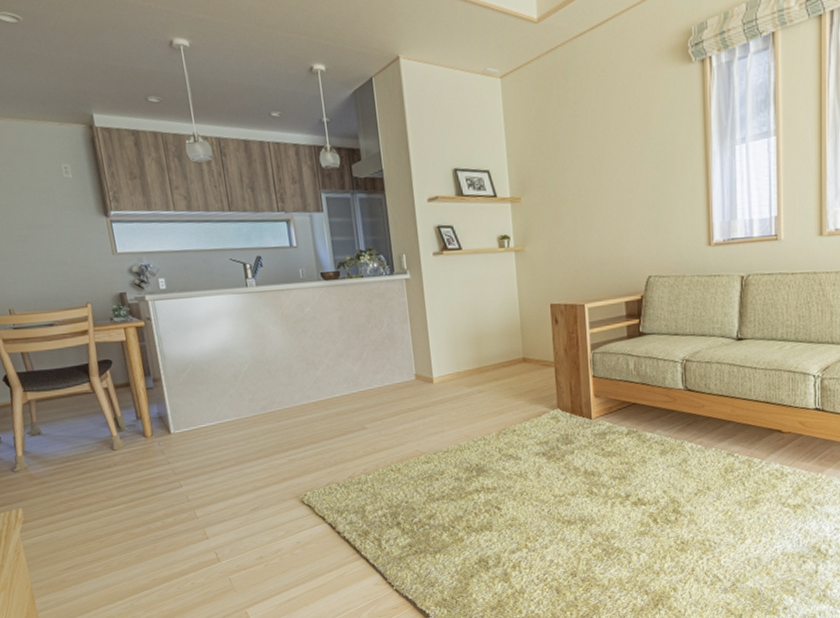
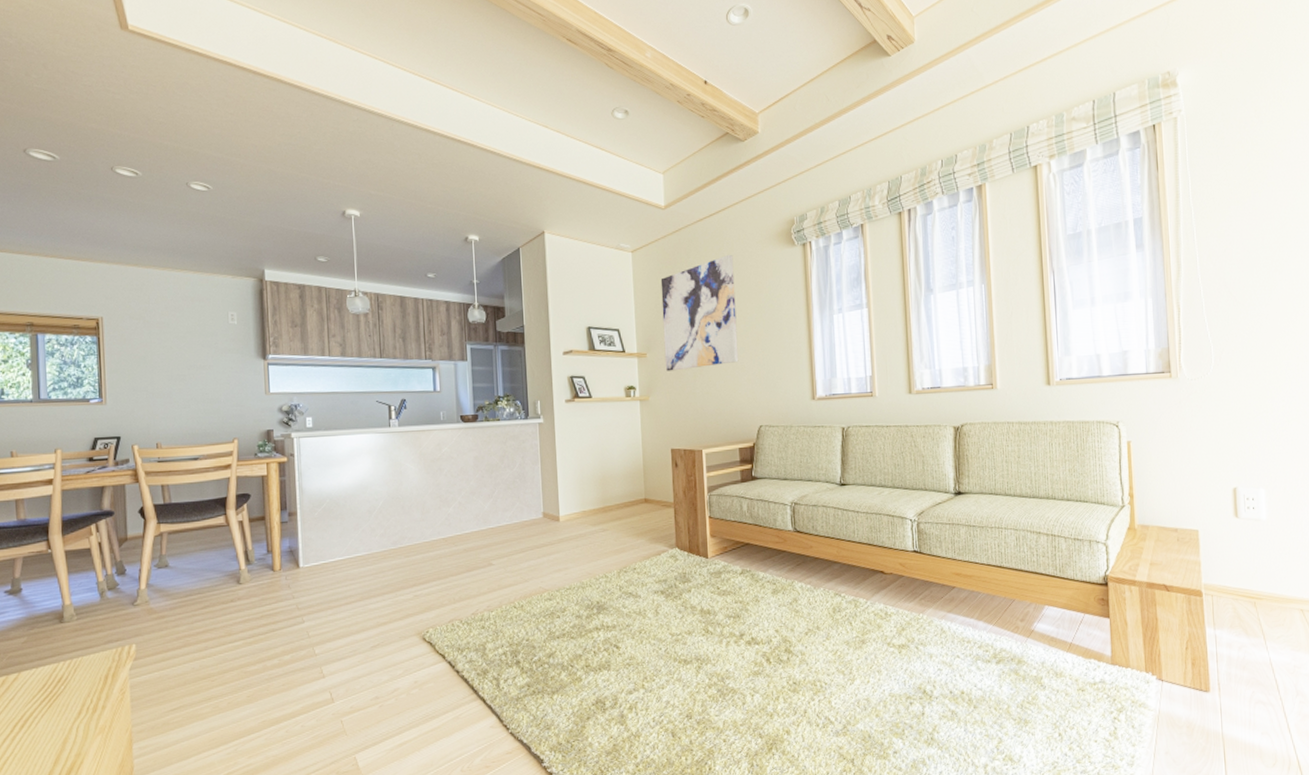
wall art: none [534,75,625,218] -> present [660,254,739,371]

